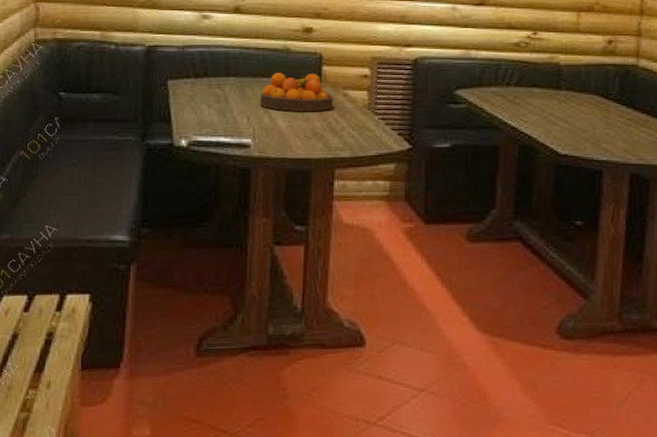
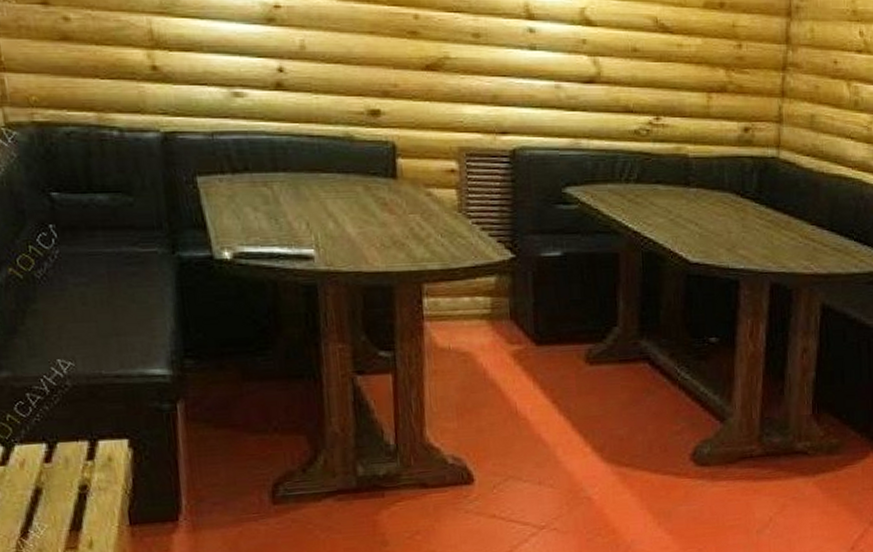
fruit bowl: present [260,73,334,112] -> none [320,167,415,216]

